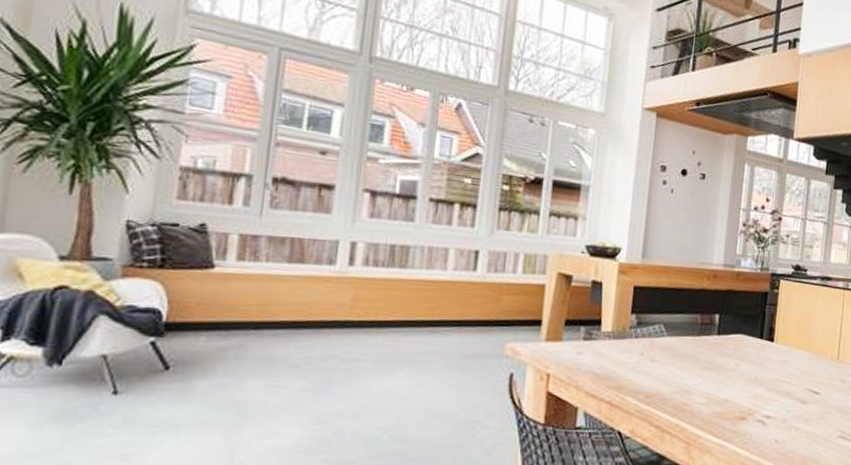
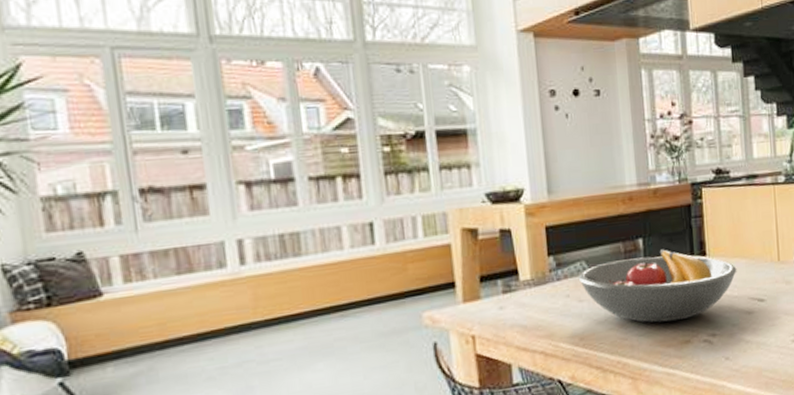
fruit bowl: none [654,328,799,397] -> present [578,249,737,323]

